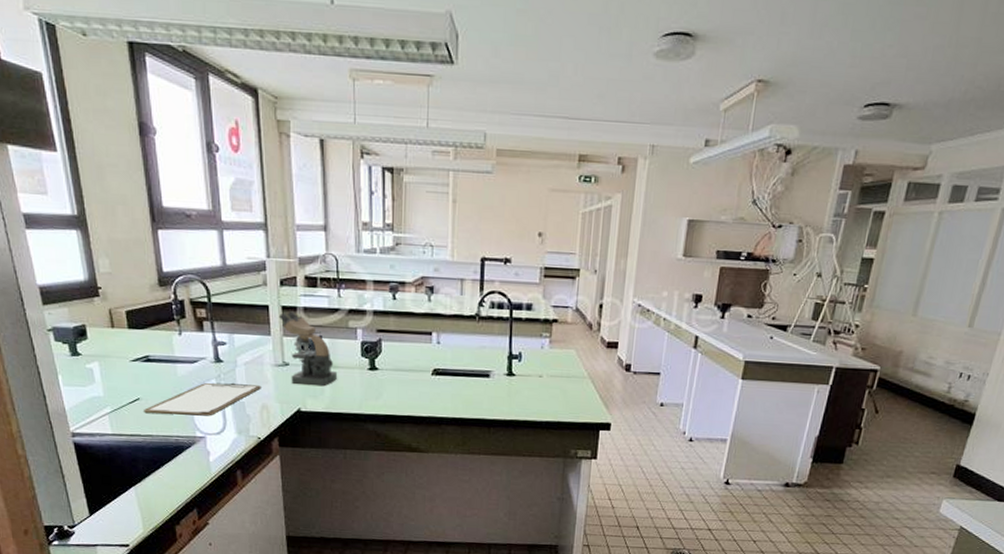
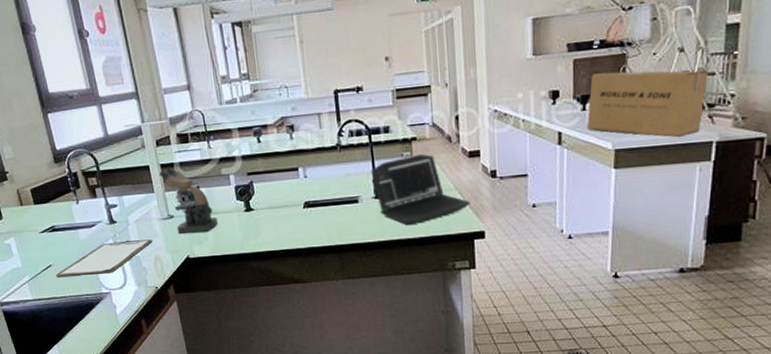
laptop: none [507,336,602,407] -> present [370,154,471,225]
box: none [723,284,840,359] -> present [587,70,708,138]

